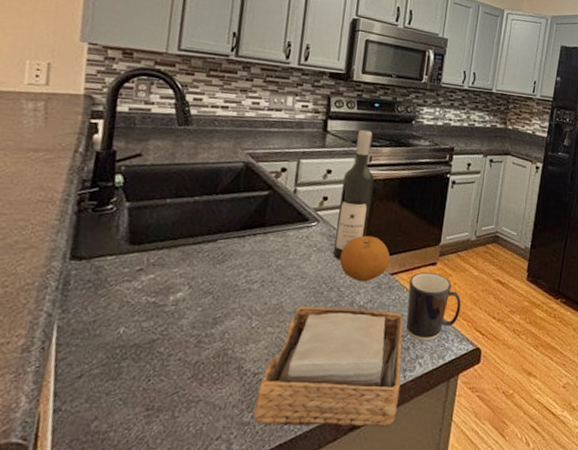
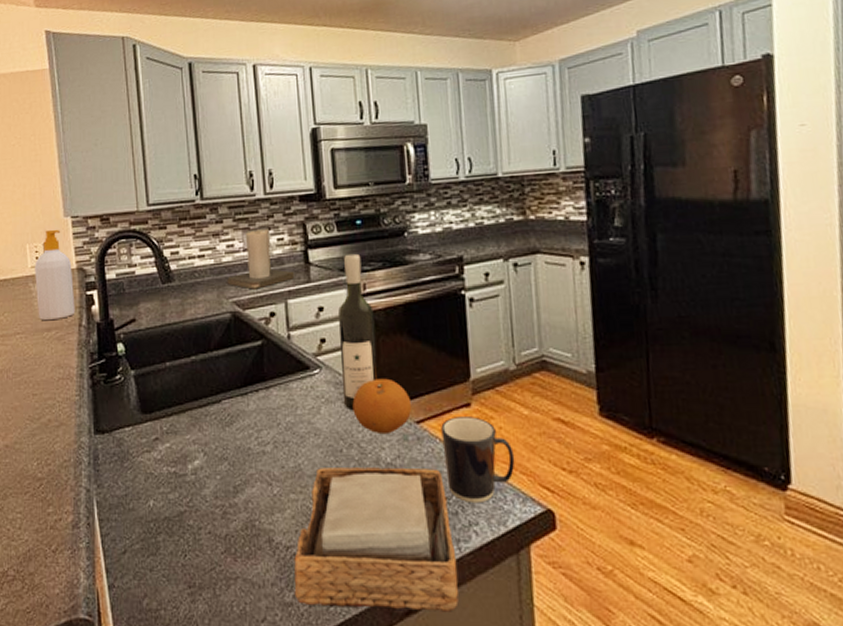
soap bottle: none [25,50,80,142] -> present [35,229,75,321]
paper towel roll: none [246,93,312,146] -> present [227,229,295,290]

